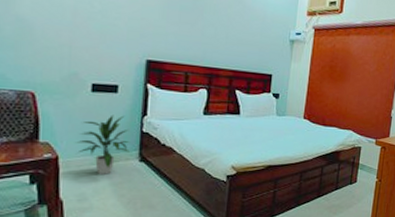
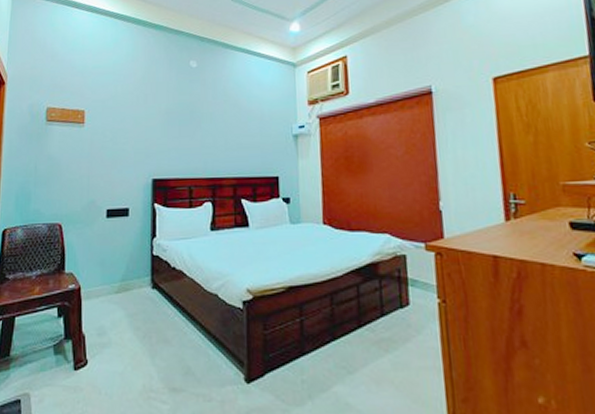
indoor plant: present [76,115,130,174] -> none [95,239,142,305]

